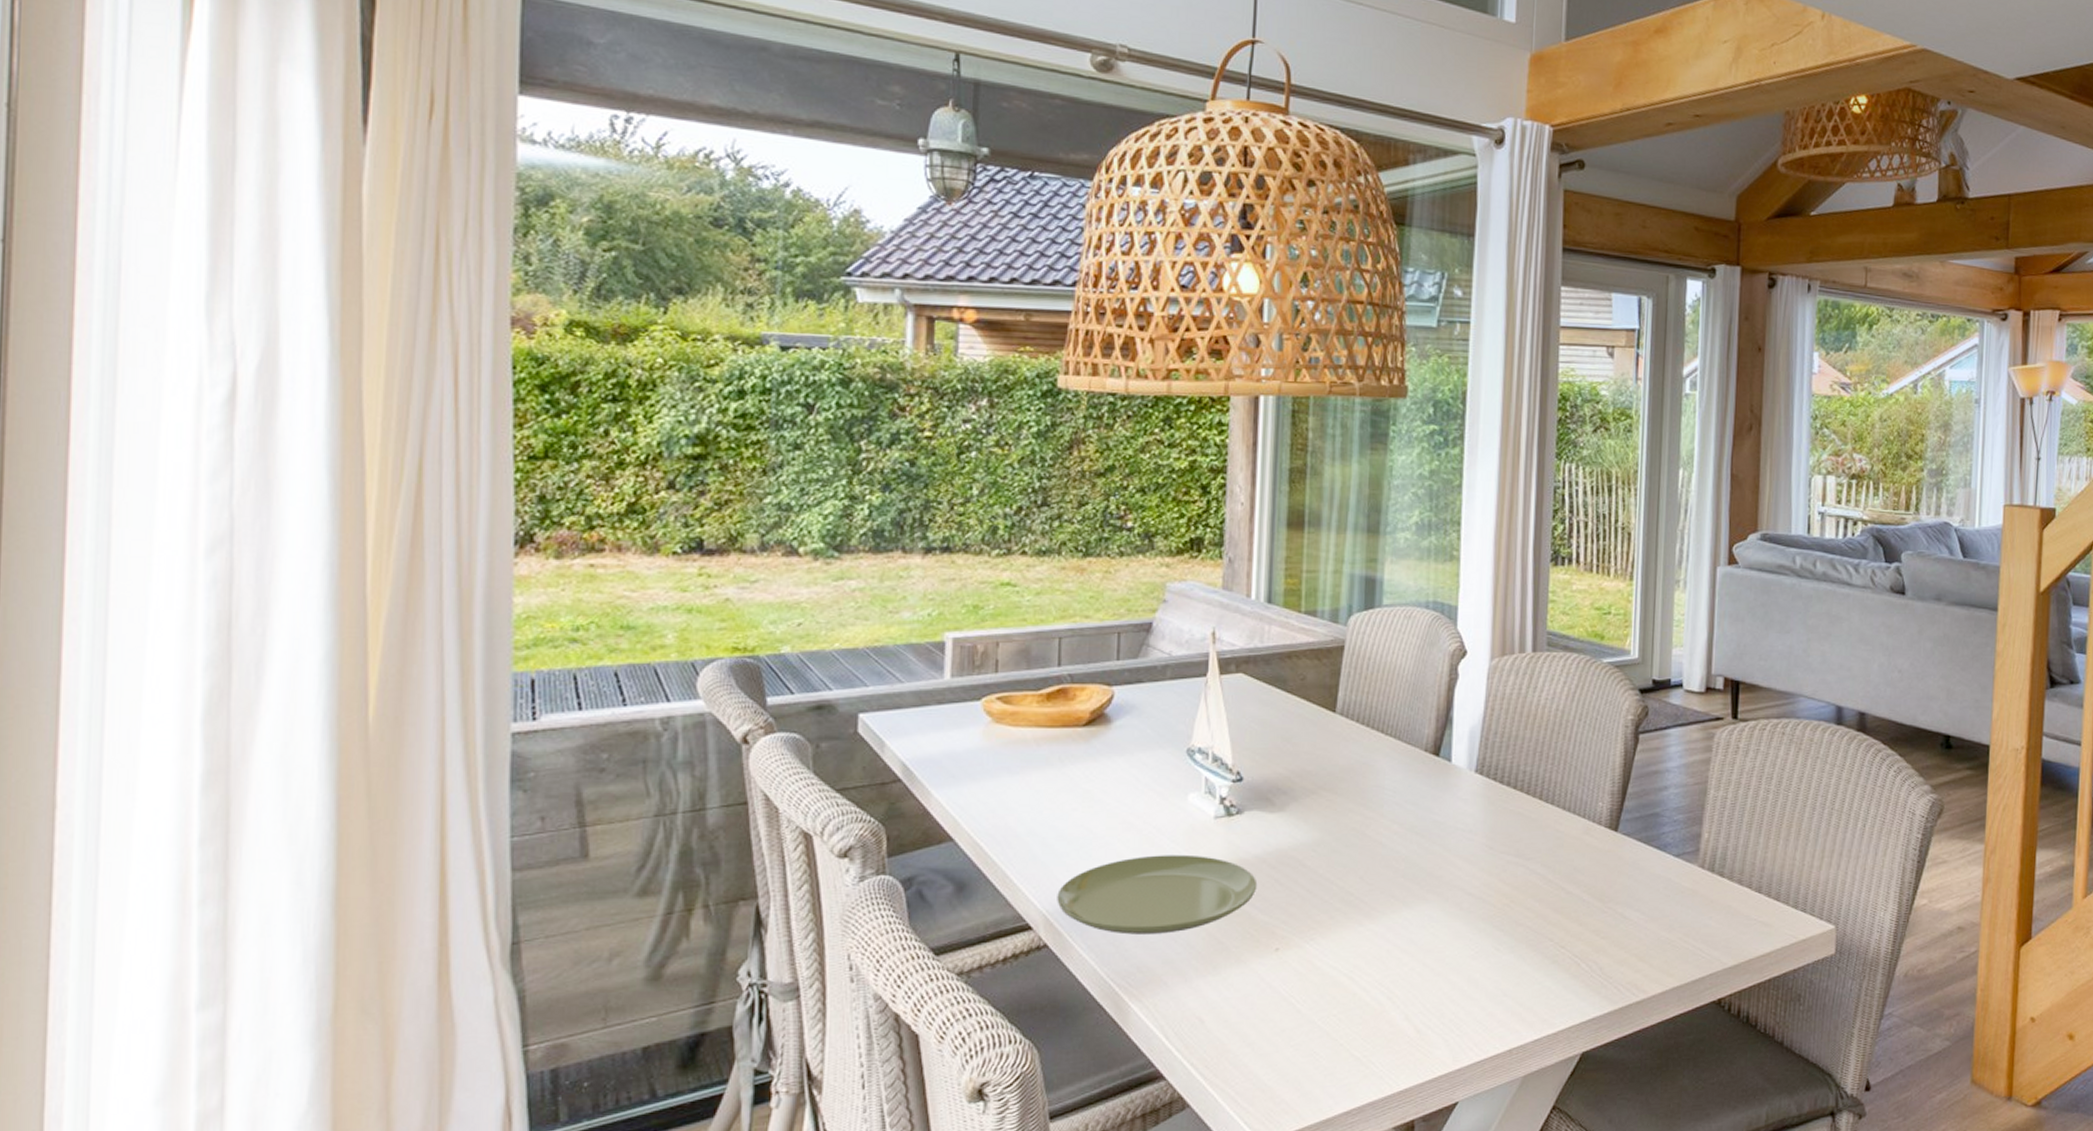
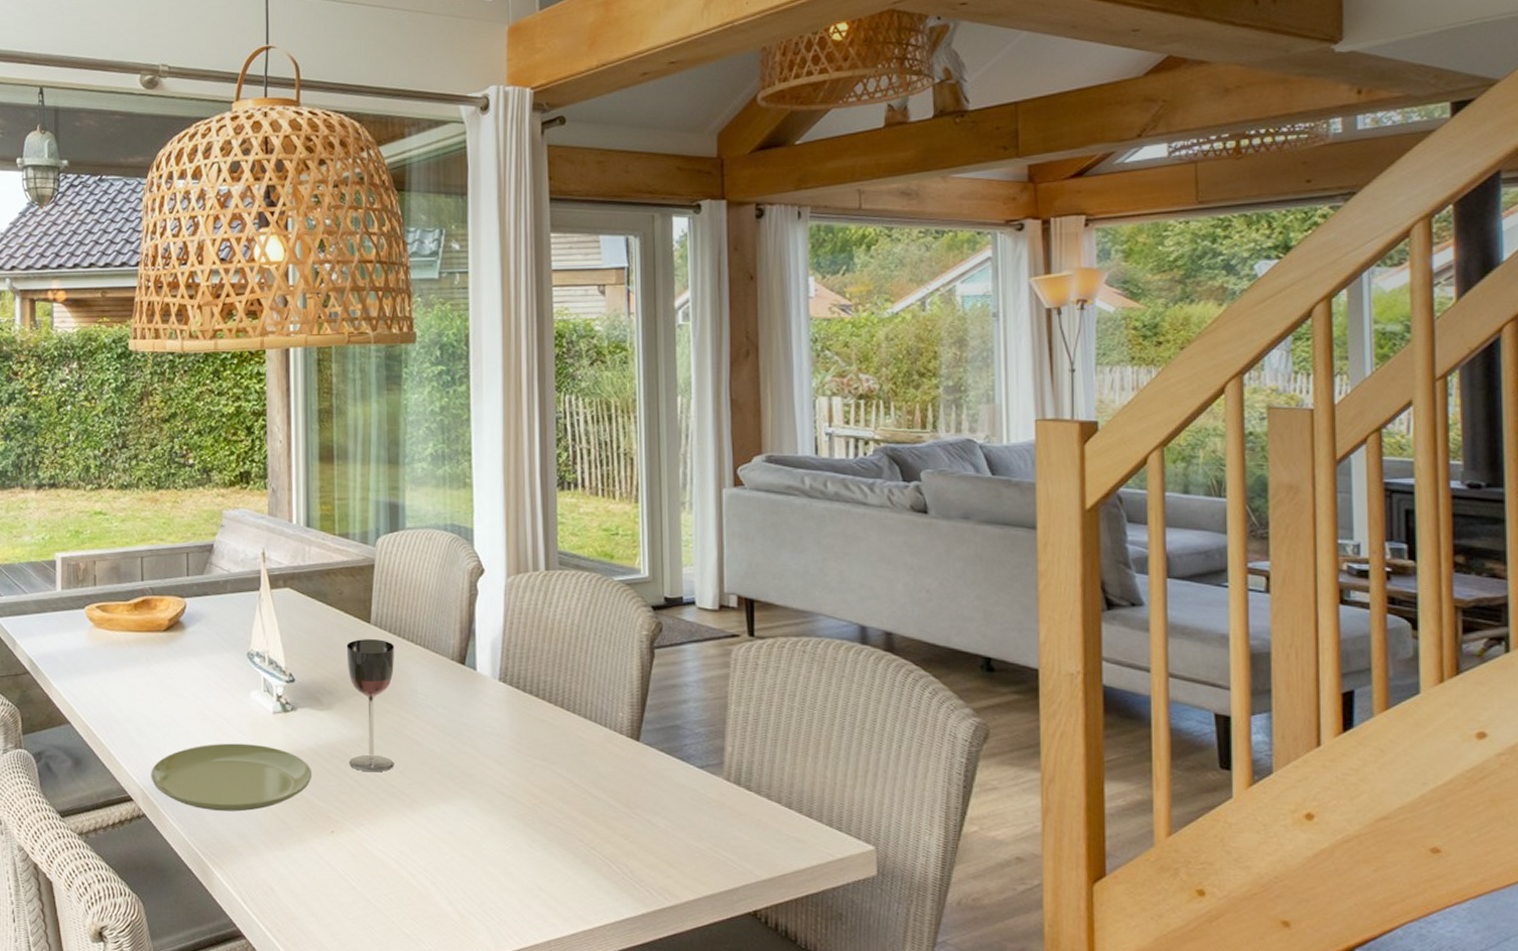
wineglass: none [1301,730,1361,880] -> present [346,639,394,773]

